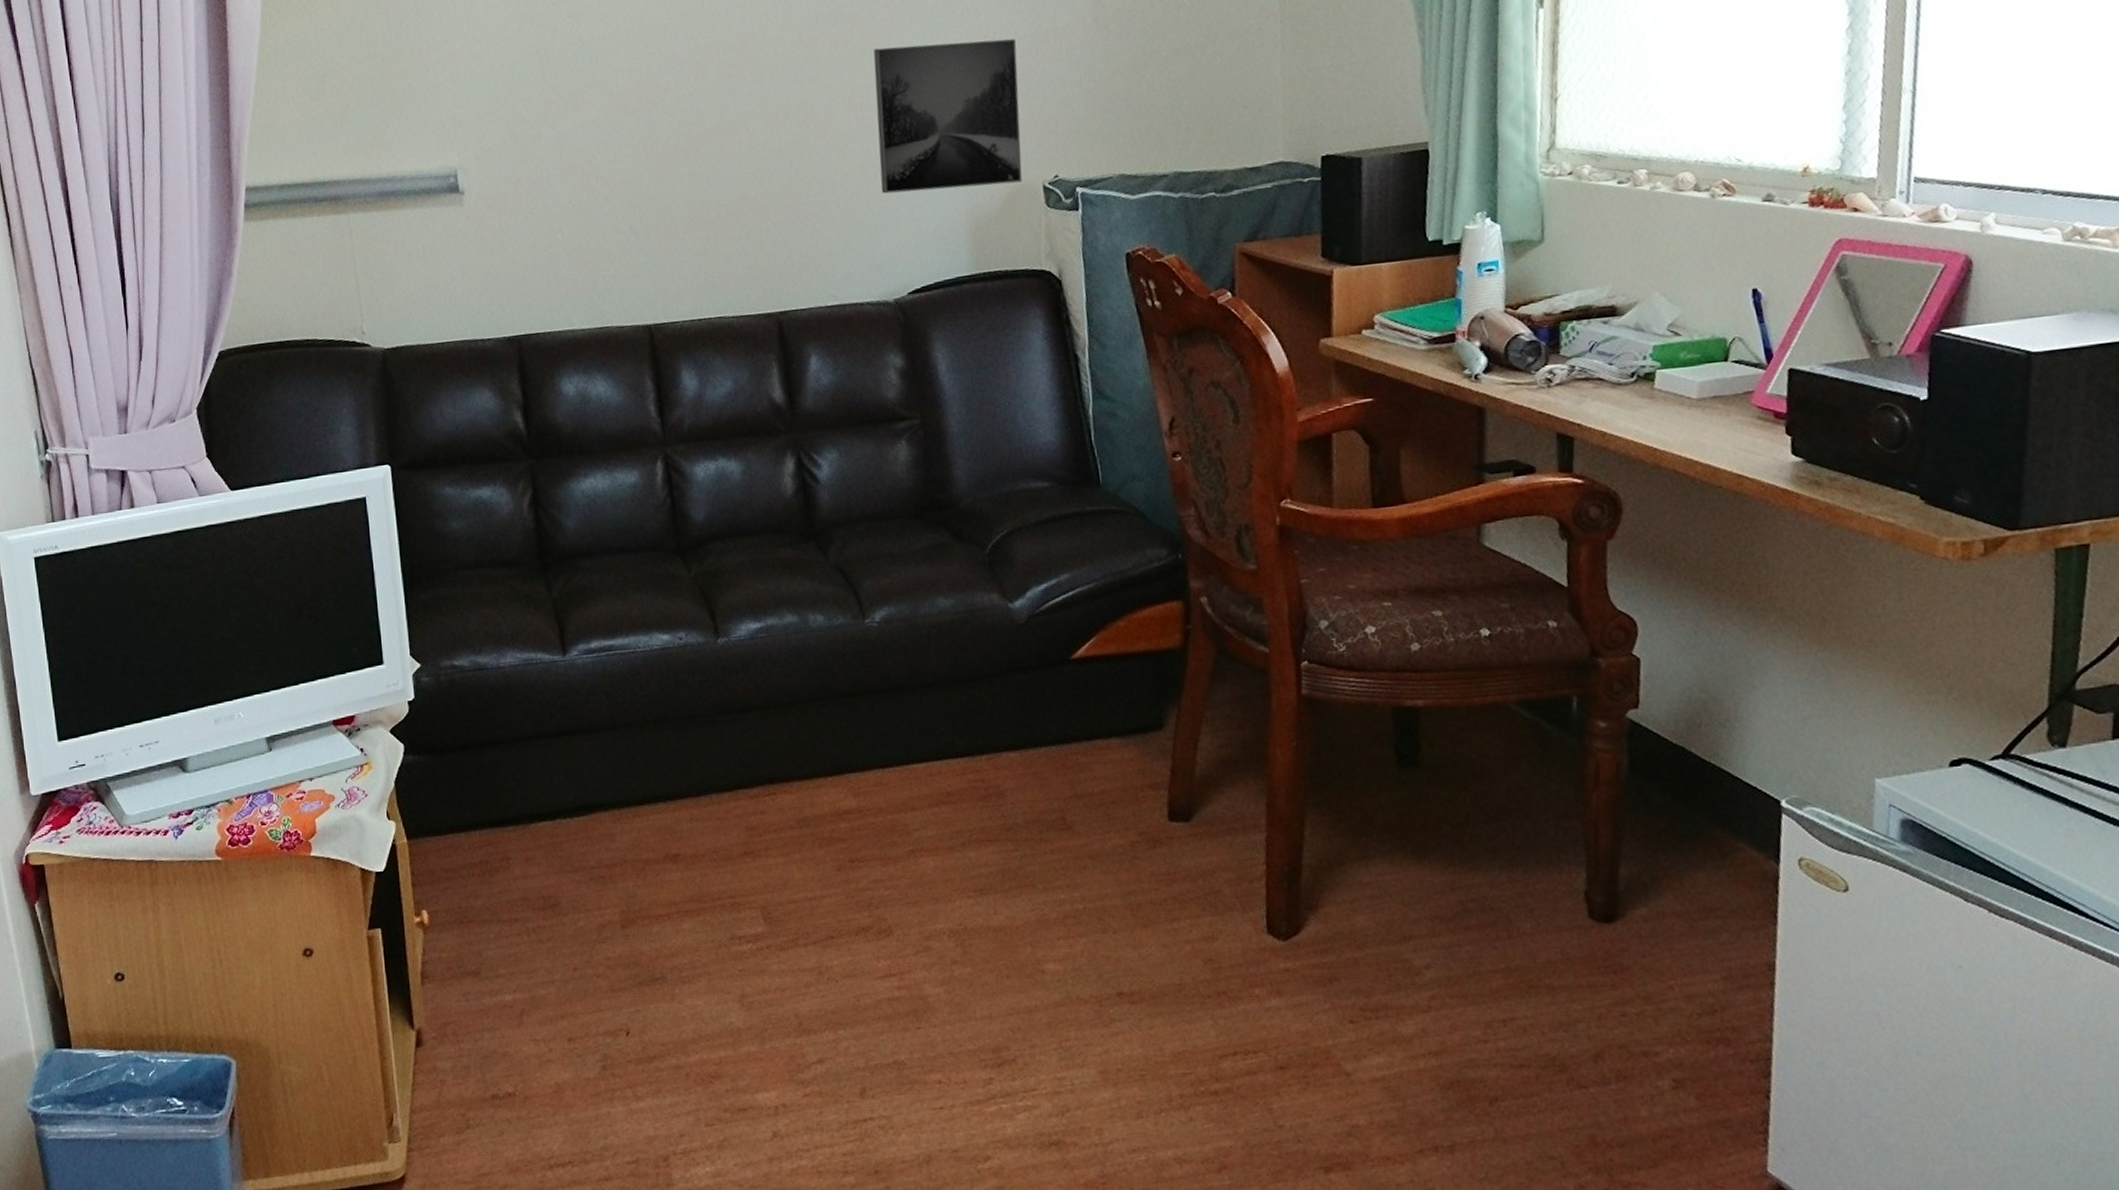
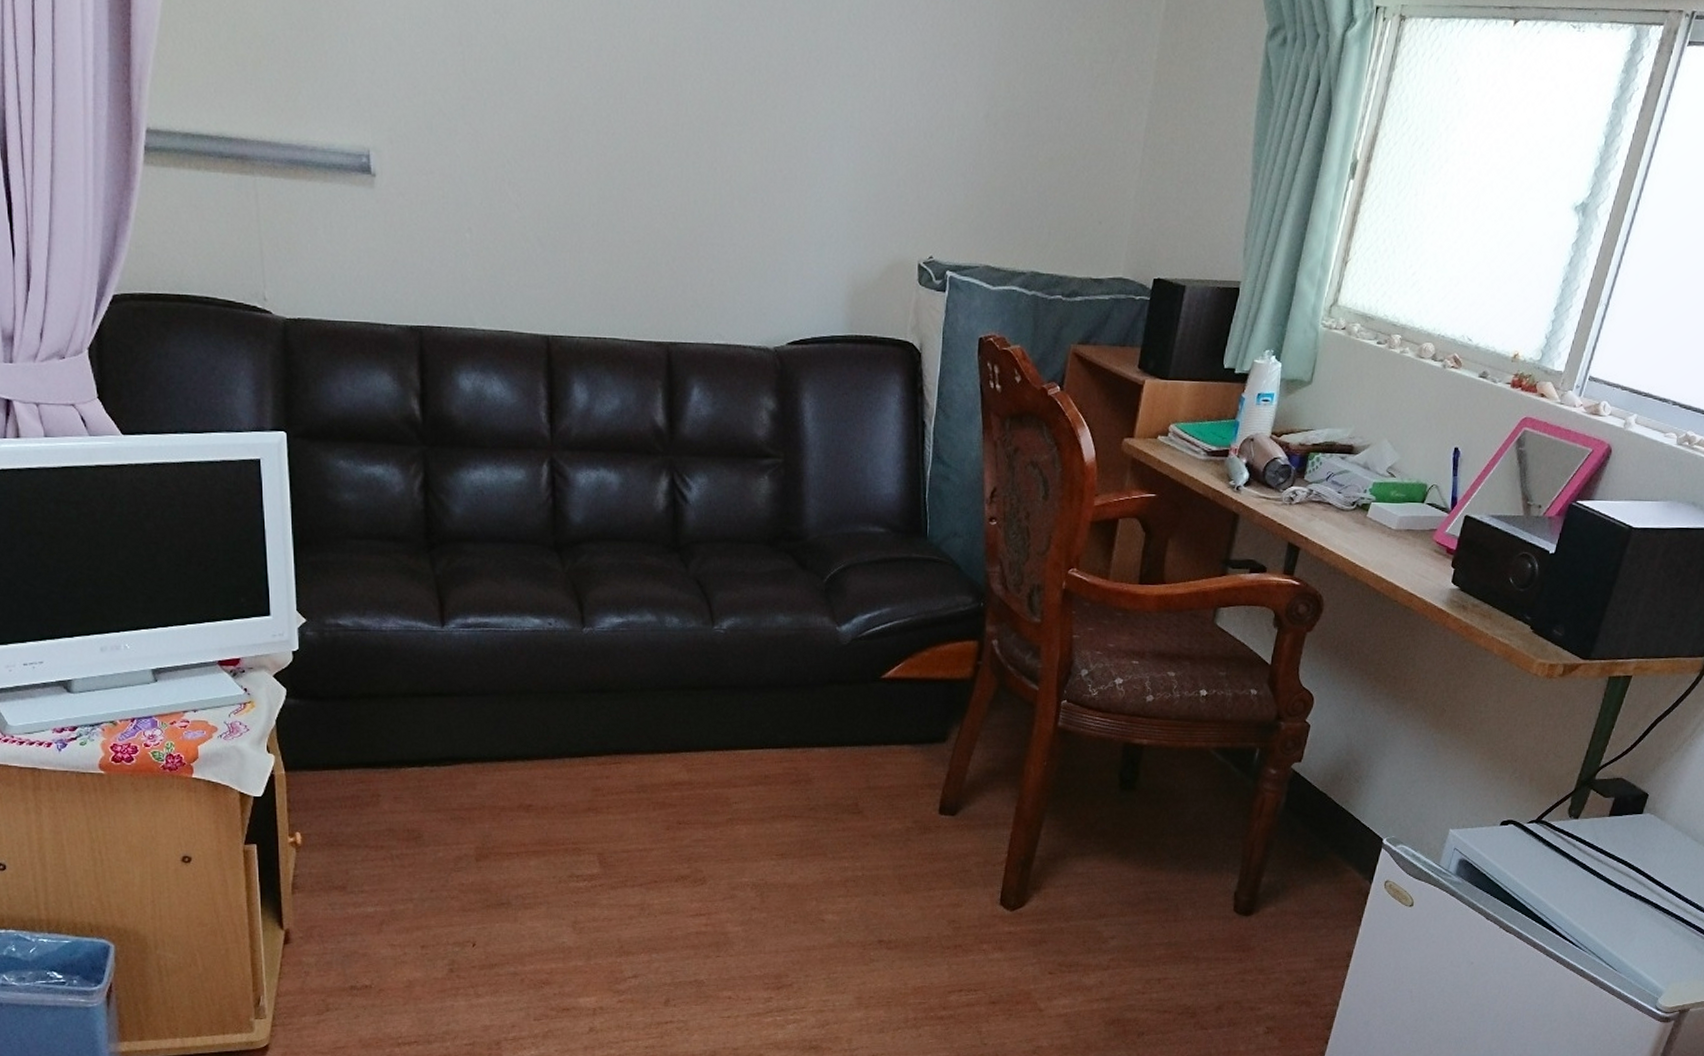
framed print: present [873,38,1022,194] -> none [775,104,915,257]

